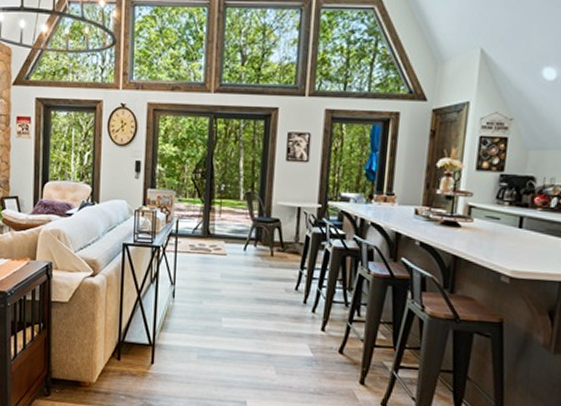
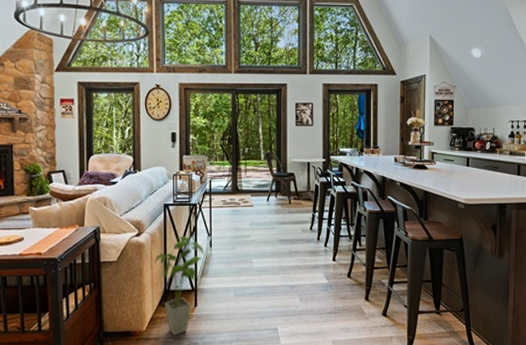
house plant: none [109,282,166,393] -> present [155,236,205,336]

